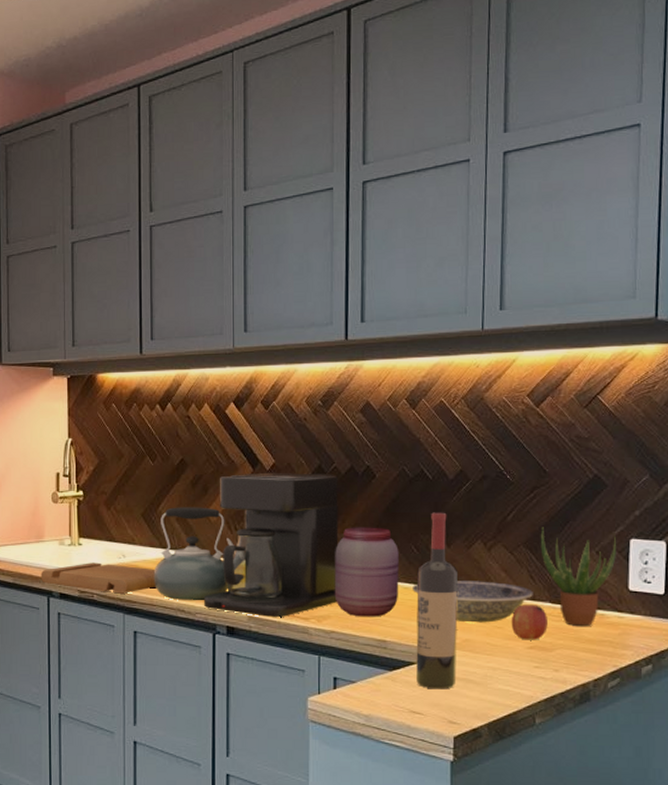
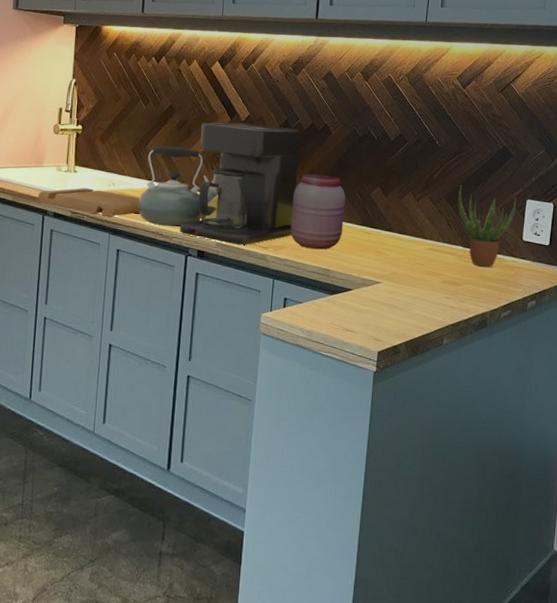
bowl: present [412,580,533,623] -> none [354,223,449,260]
wine bottle: present [416,512,459,690] -> none [351,166,392,312]
fruit: present [511,604,548,640] -> none [430,246,459,276]

